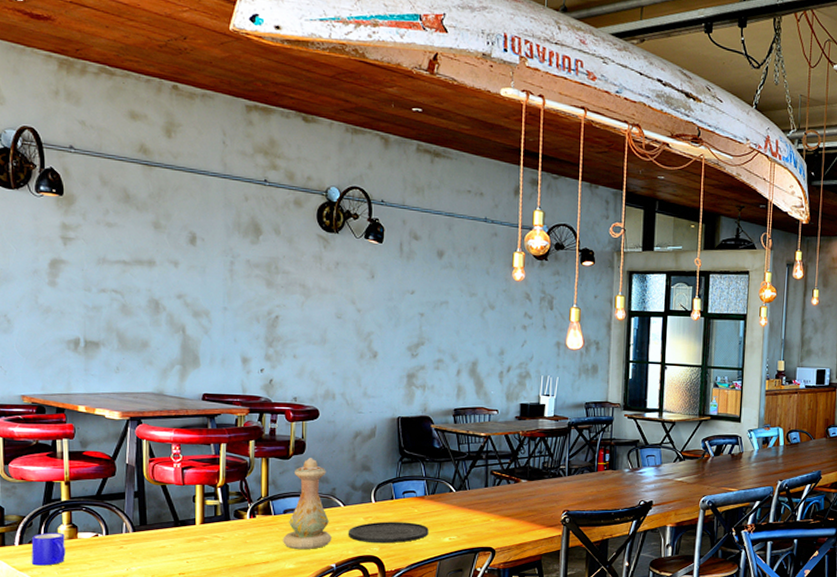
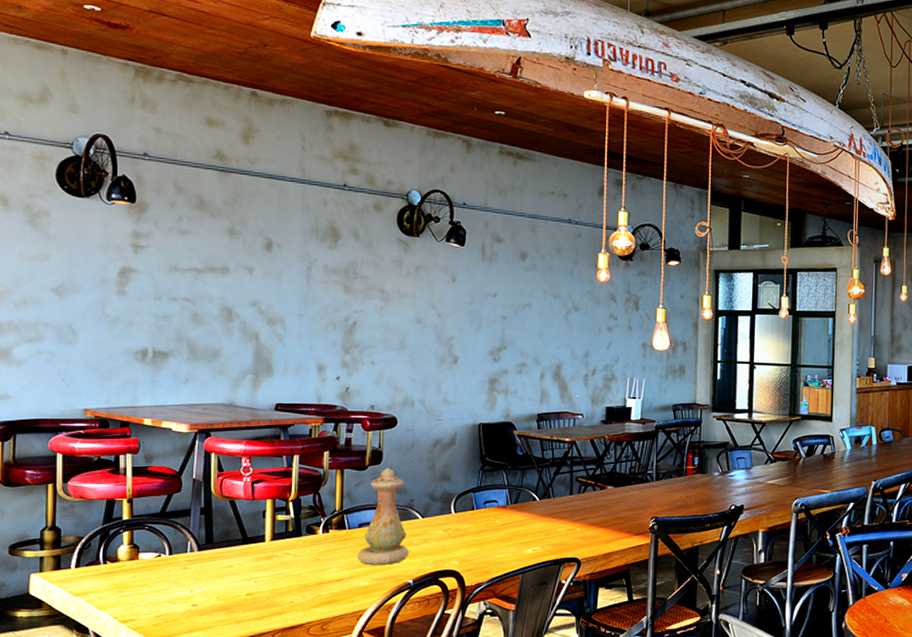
mug: present [31,533,66,566] -> none [89,554,125,590]
plate: present [348,521,429,544] -> none [426,533,511,557]

